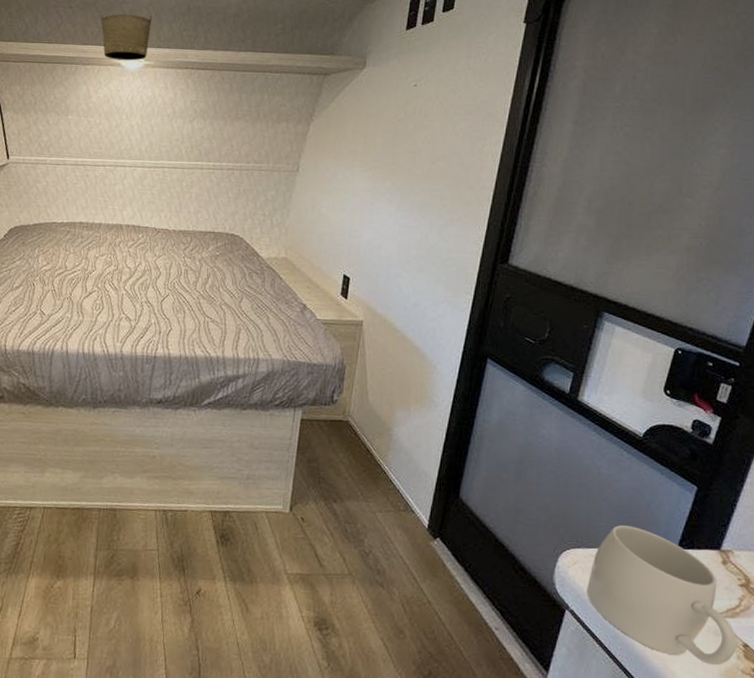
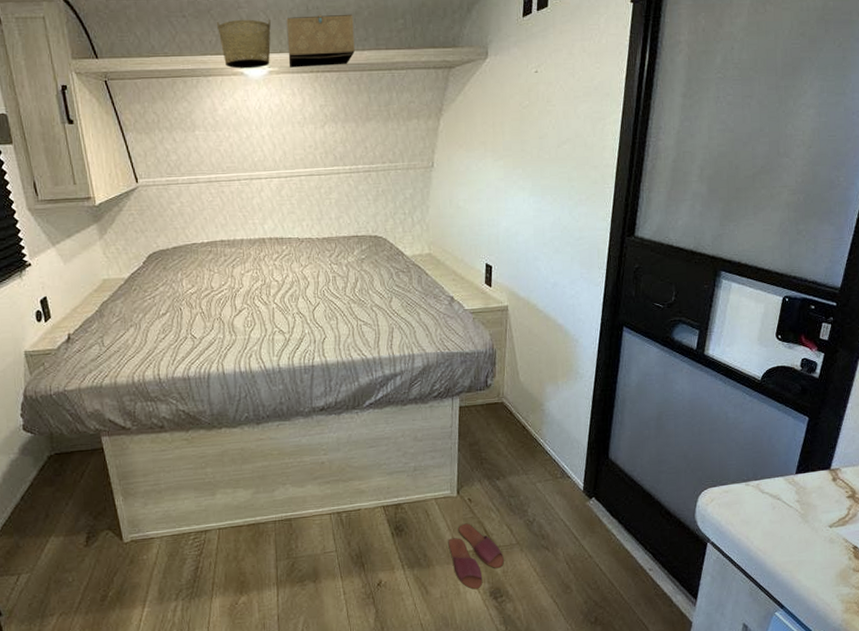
decorative box: none [164,14,233,64] -> present [286,14,355,68]
slippers: none [275,543,333,616] -> present [448,523,504,590]
mug: present [587,524,737,666] -> none [724,460,848,569]

